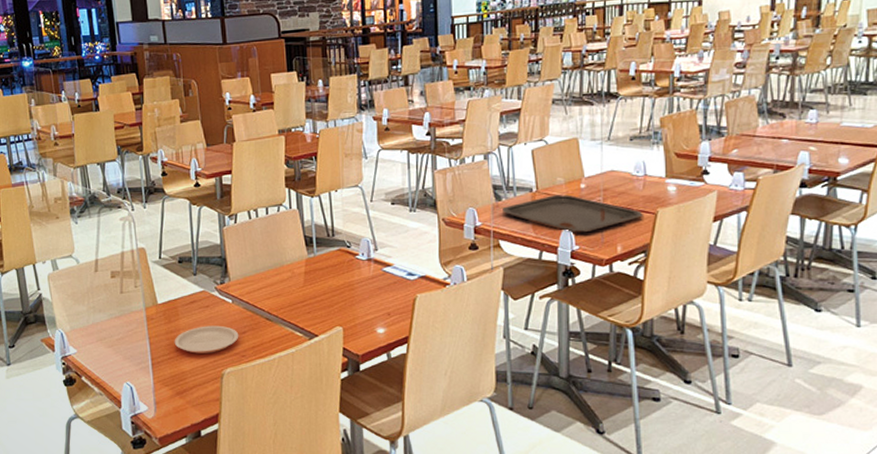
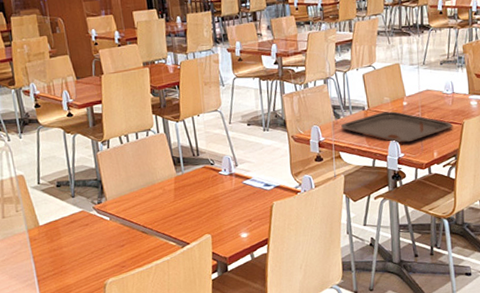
plate: present [174,325,239,354] -> none [57,241,118,268]

